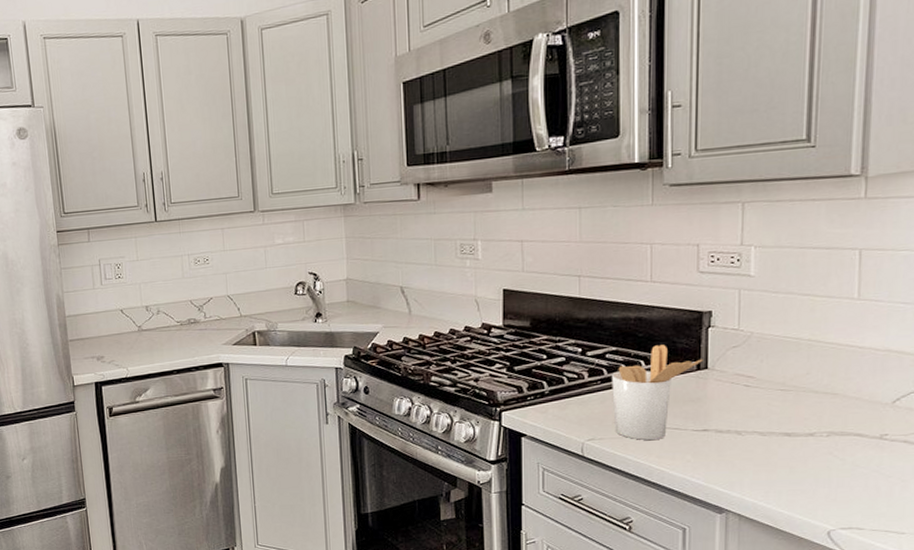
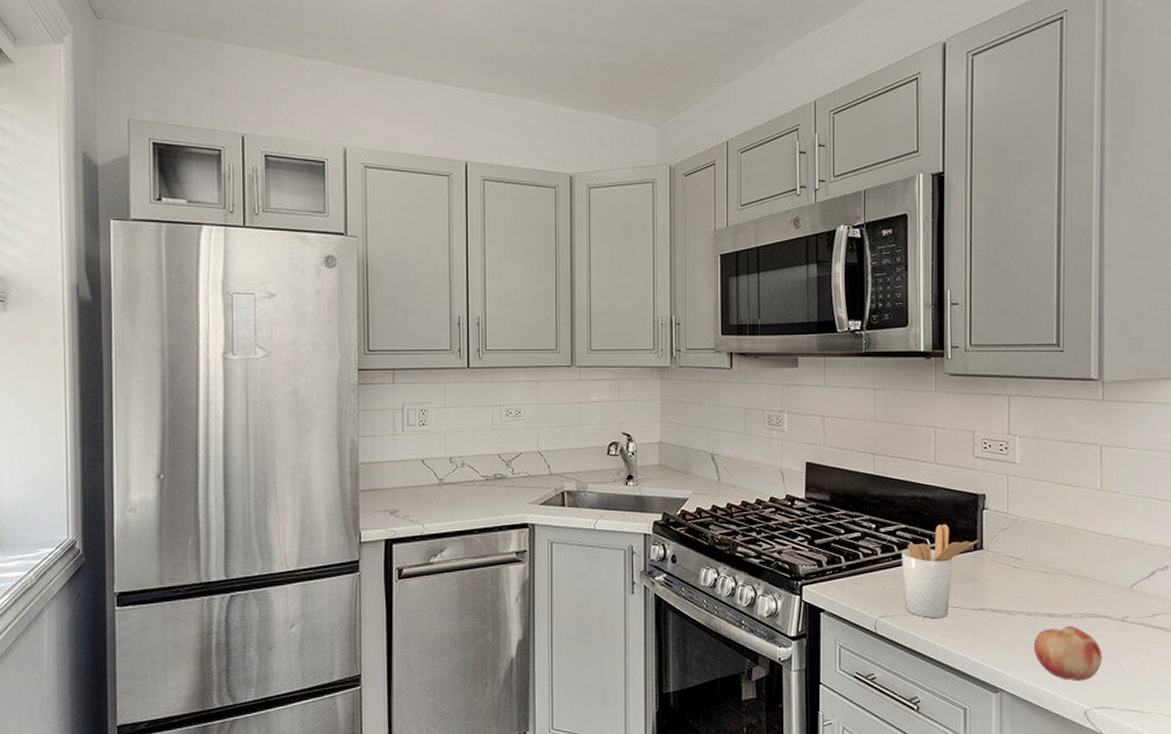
fruit: none [766,445,853,502] -> present [1033,626,1102,681]

